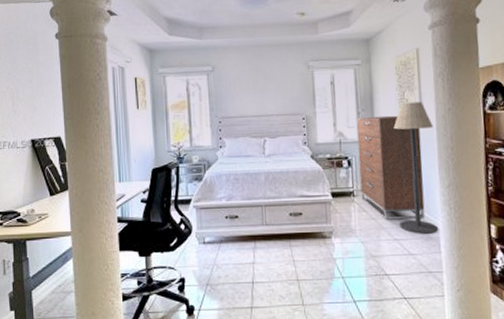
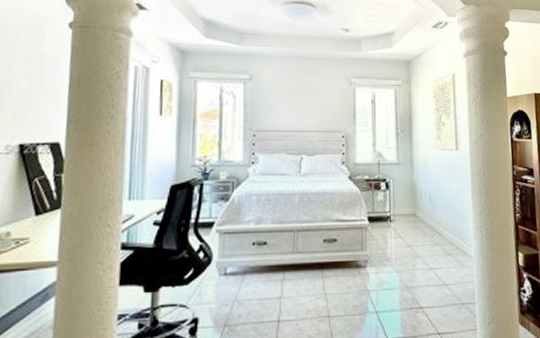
dresser: present [356,115,426,220] -> none [395,138,459,247]
floor lamp: present [393,101,439,234] -> none [430,126,472,263]

